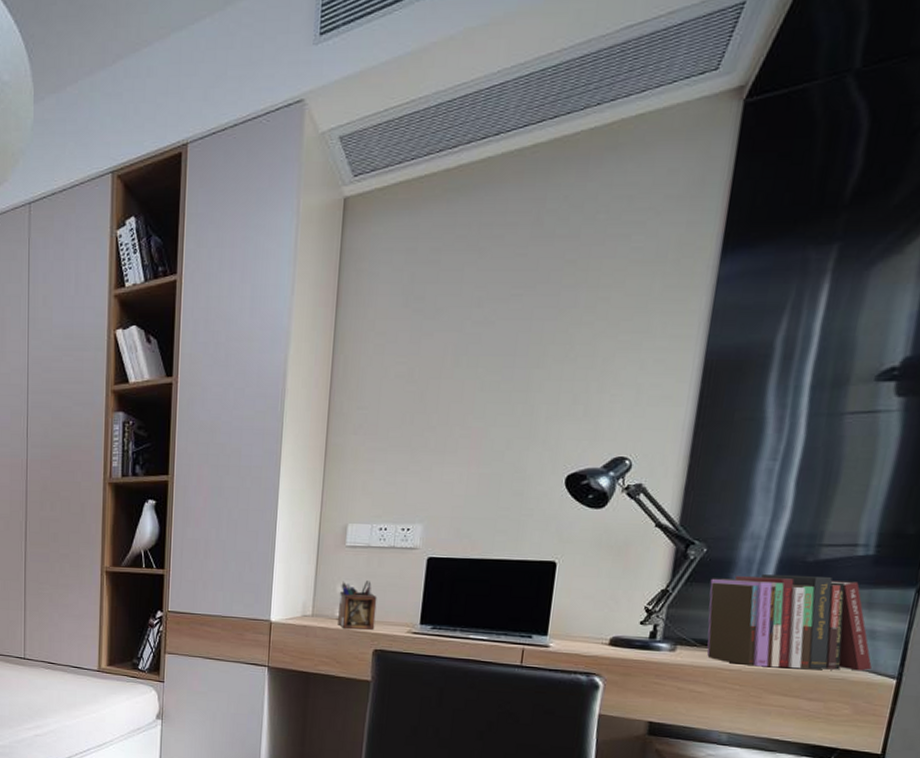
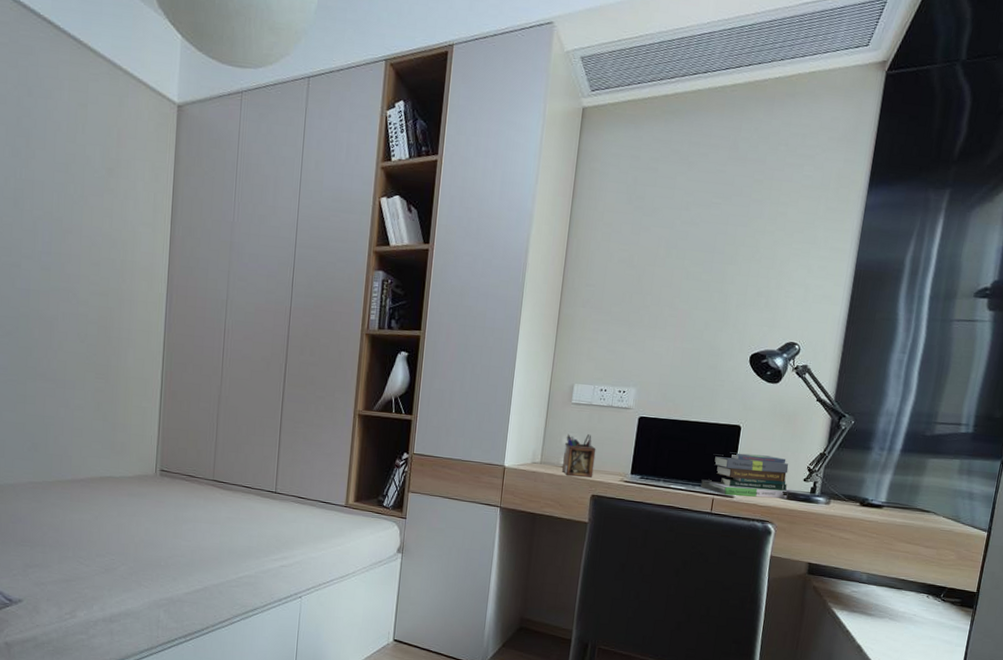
books: none [507,593,620,647] -> present [700,452,789,500]
books: present [707,574,872,671] -> none [853,444,971,525]

